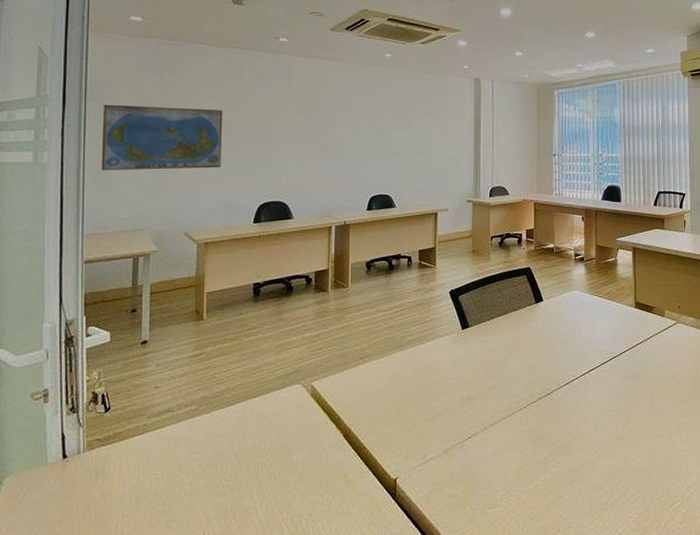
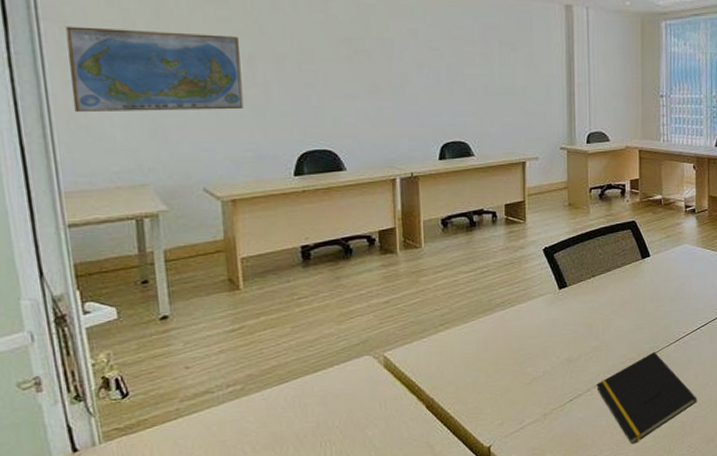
notepad: none [493,394,586,486] -> present [596,352,697,444]

